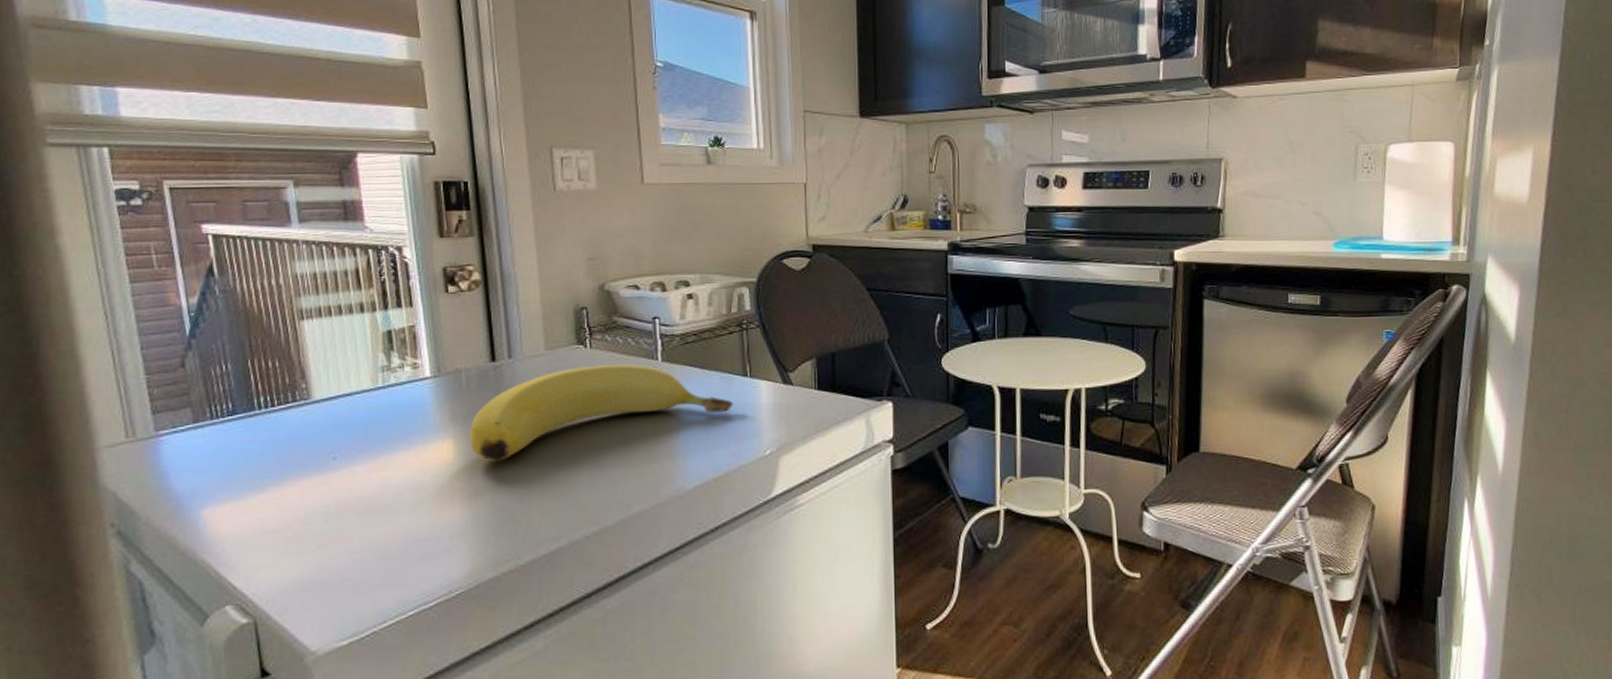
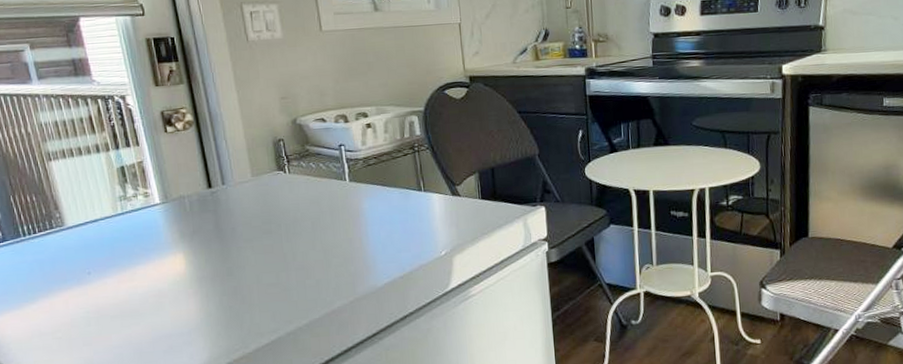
banana: present [470,364,734,463] -> none [196,185,412,271]

